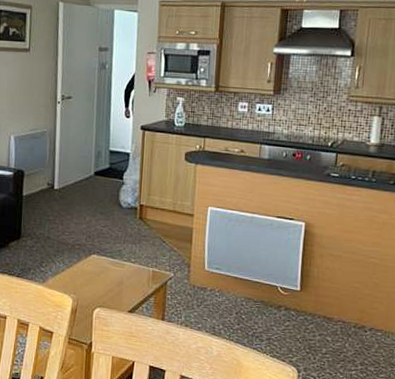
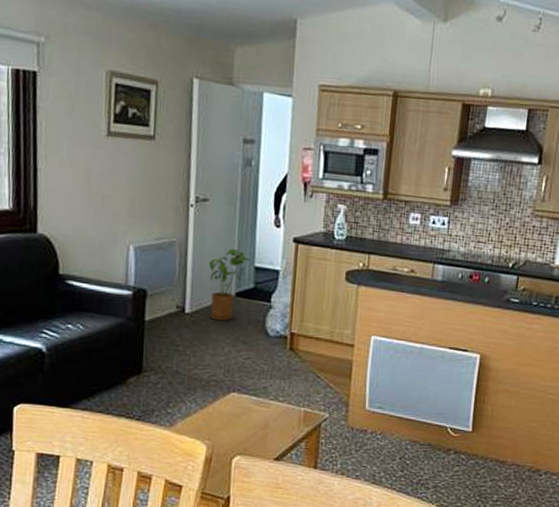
house plant: none [72,136,107,195] -> present [208,248,252,321]

